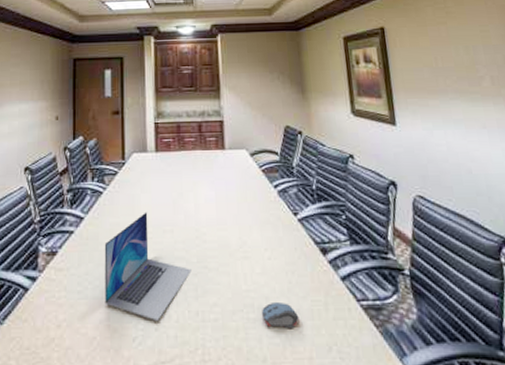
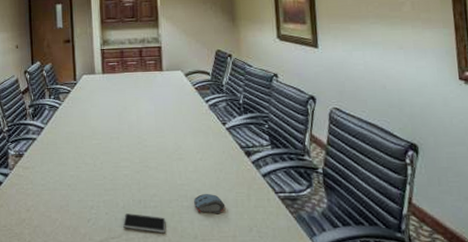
laptop: present [104,212,192,322] -> none [62,123,135,208]
smartphone: none [176,329,229,354] -> present [123,214,166,232]

